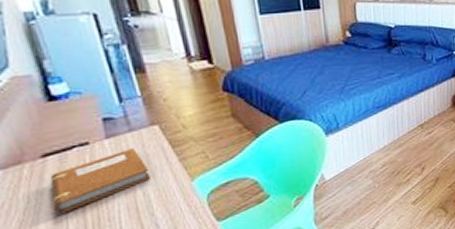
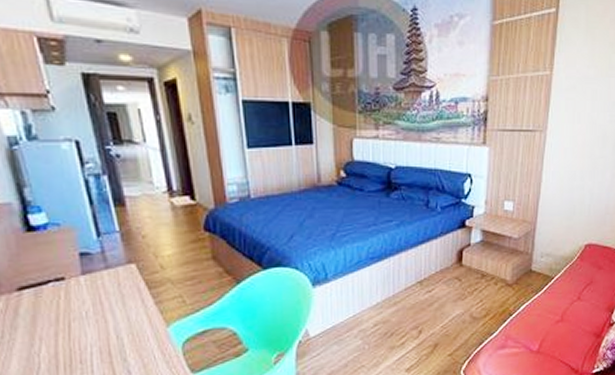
notebook: present [49,148,150,214] -> none [24,287,124,351]

